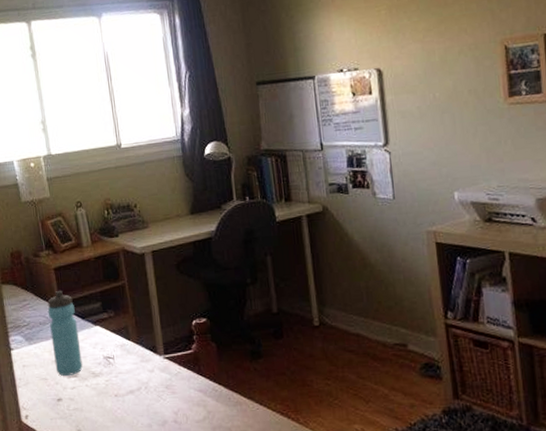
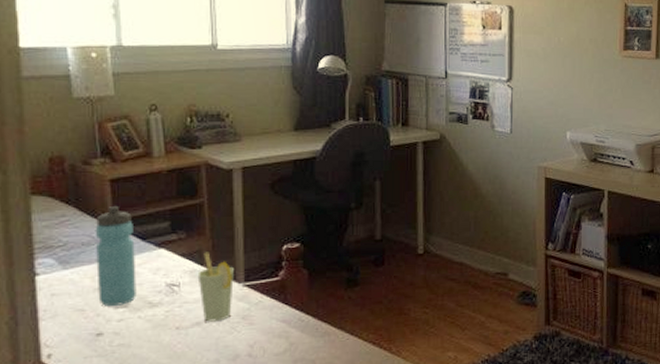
cup: none [126,328,157,391] -> present [197,252,234,322]

